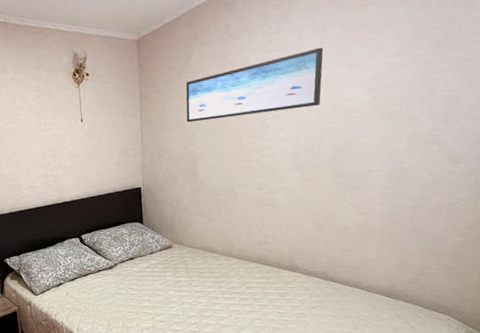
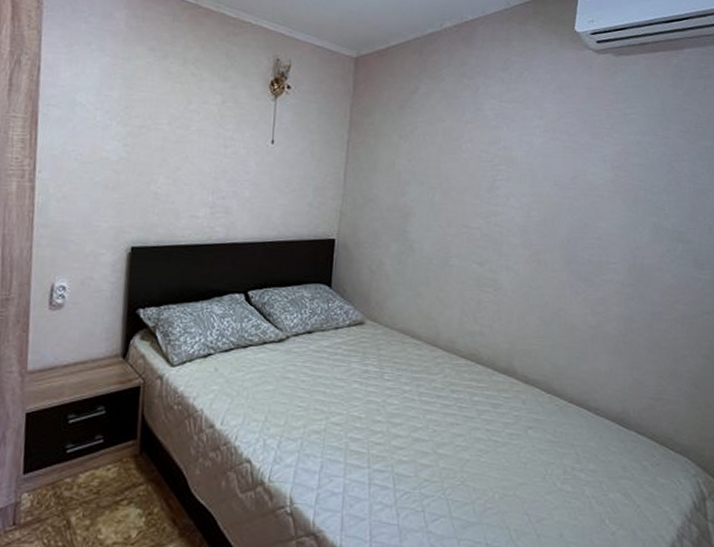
wall art: present [186,47,324,123] -> none [402,107,567,175]

